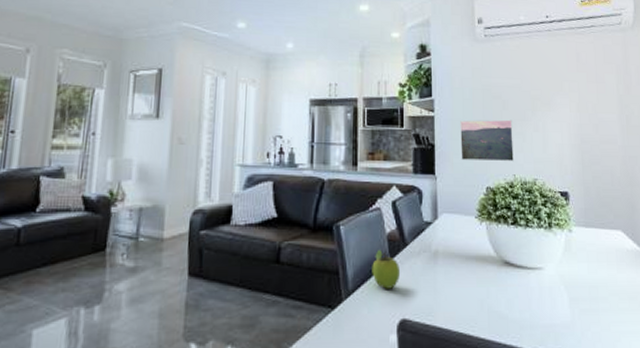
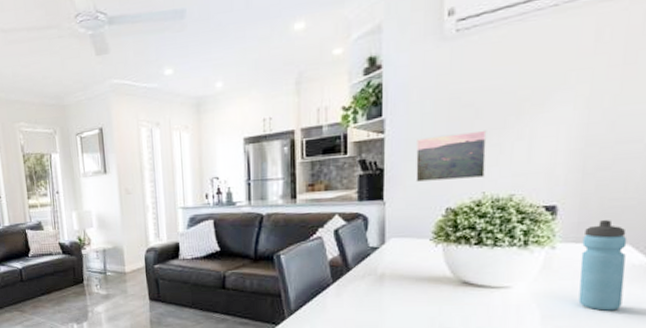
fruit: present [372,250,400,289] -> none [314,275,342,309]
water bottle: none [590,208,625,294] -> present [578,220,627,311]

